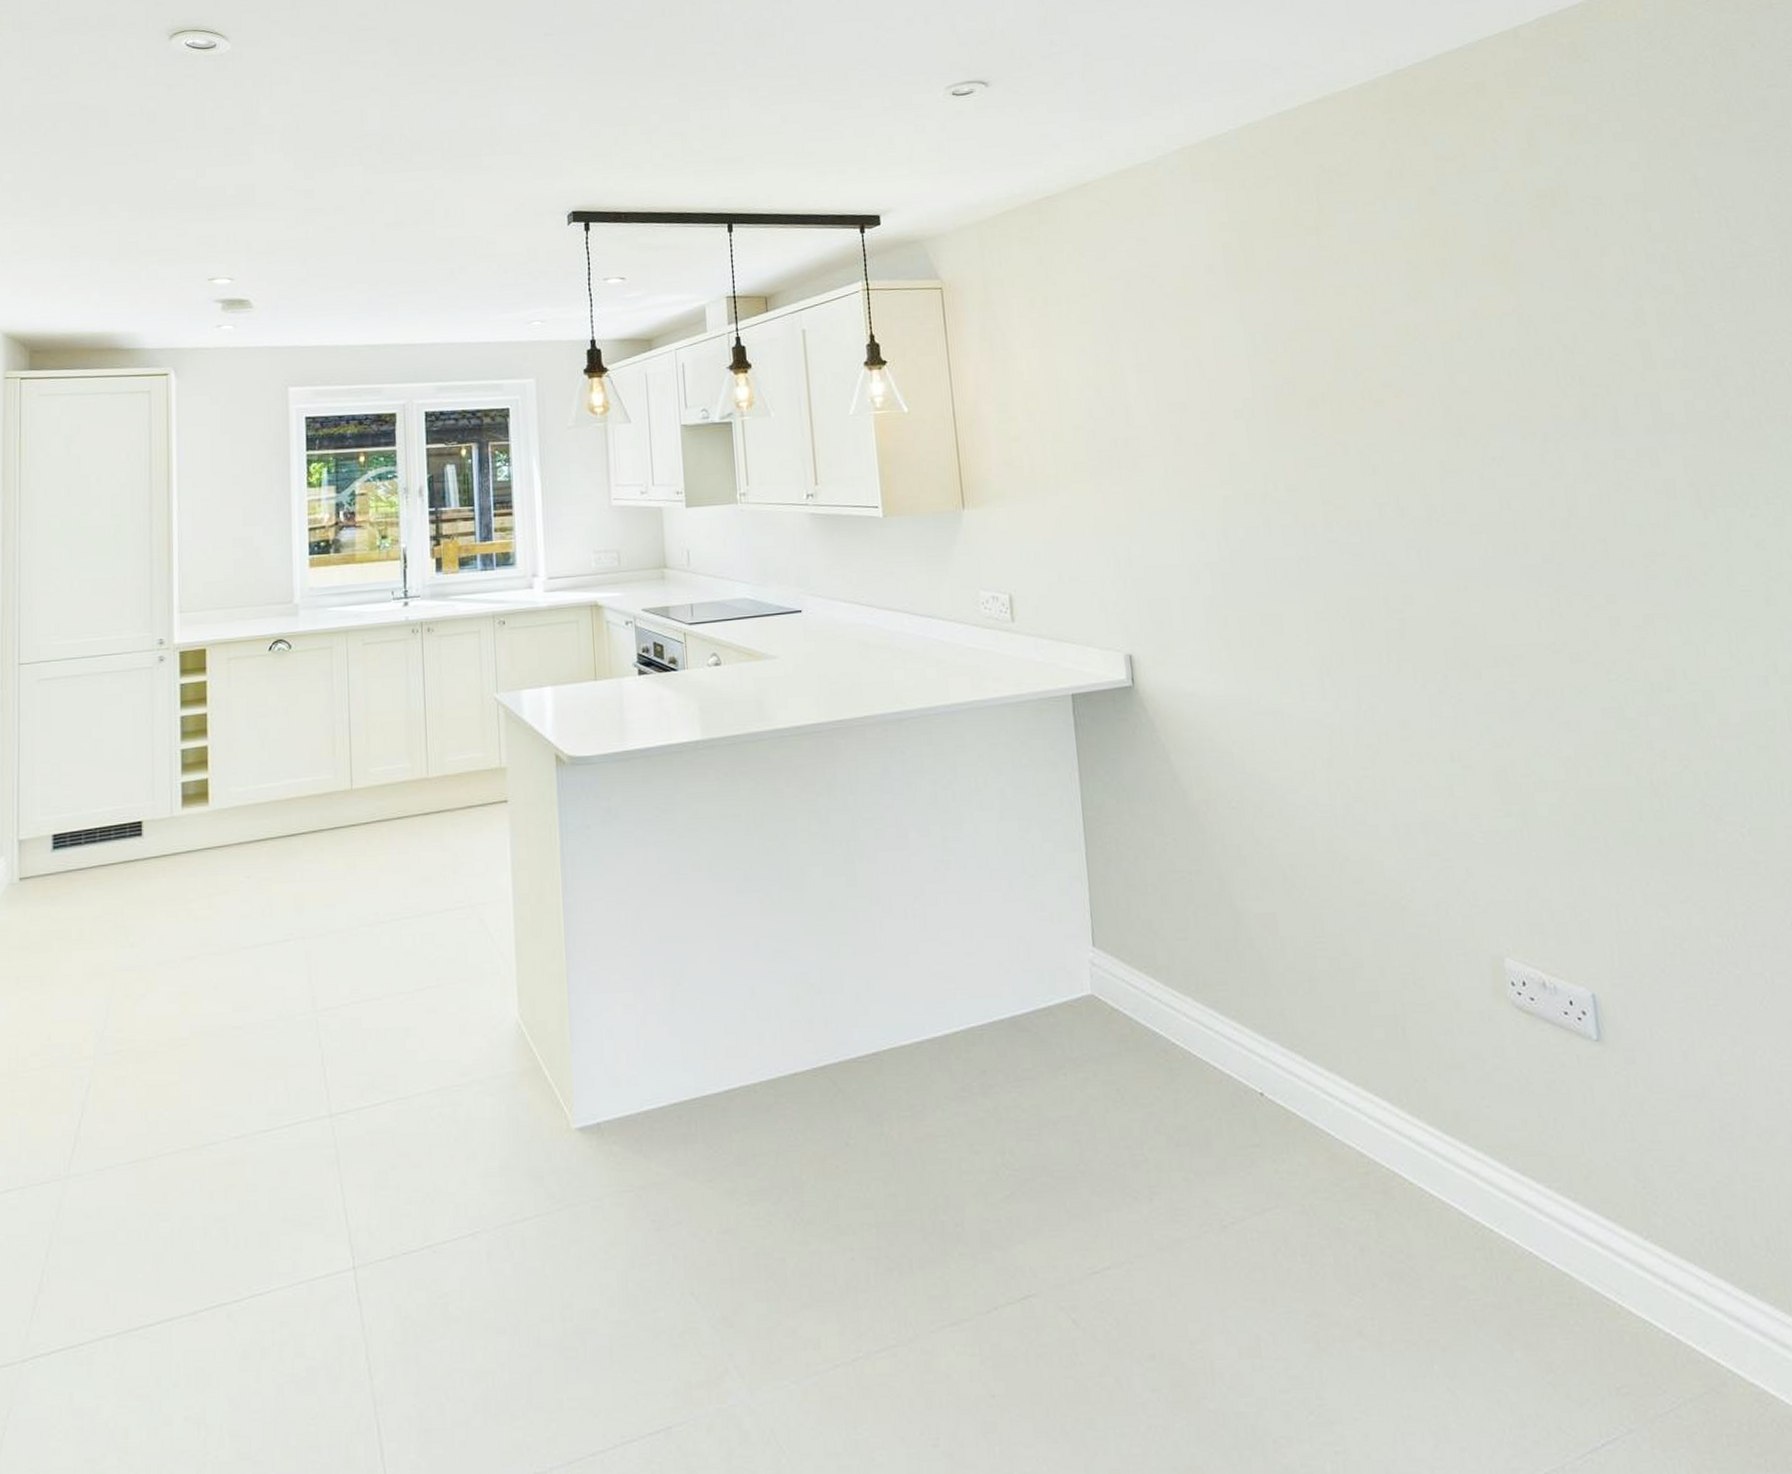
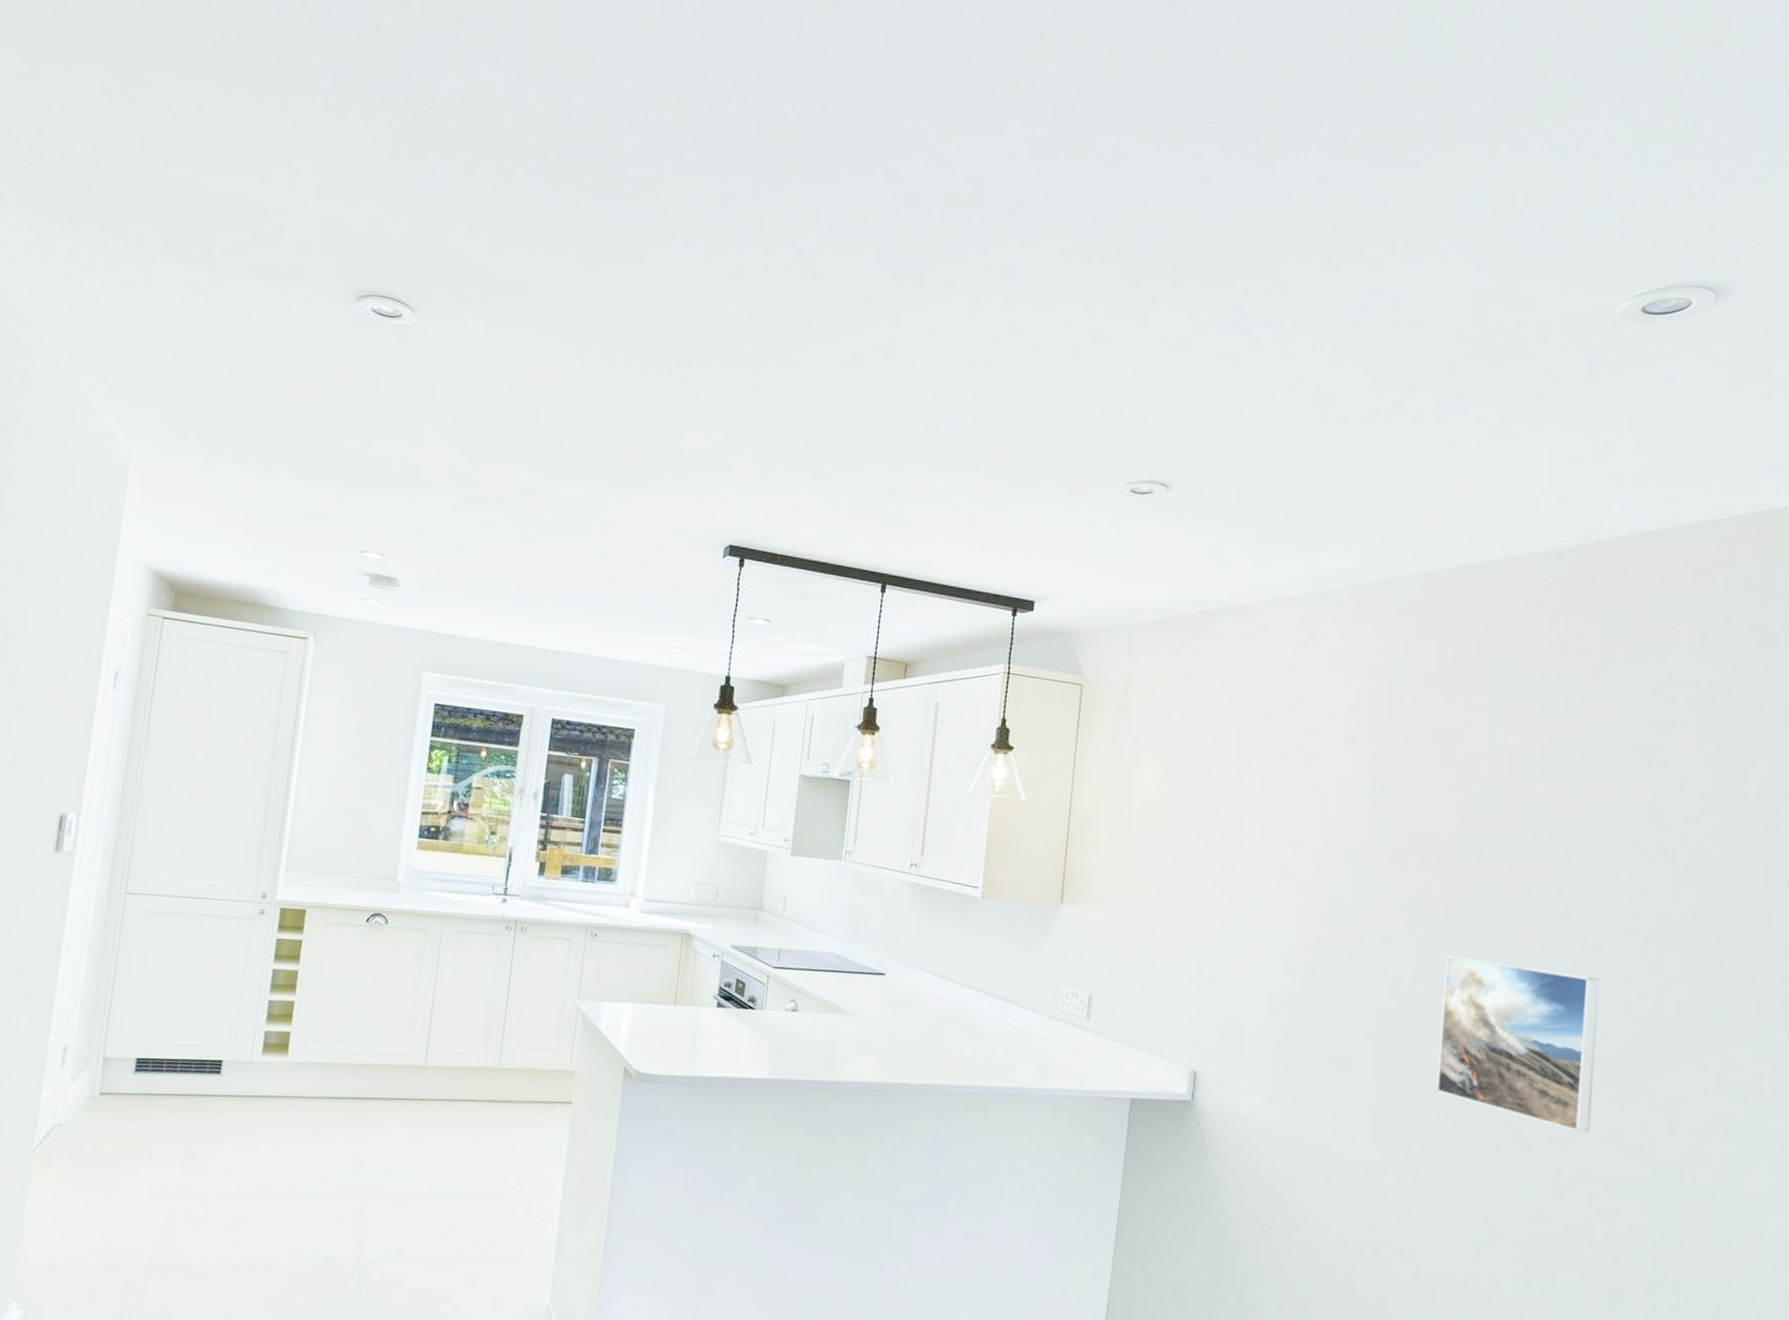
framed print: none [1352,489,1534,649] -> present [1435,955,1600,1133]

